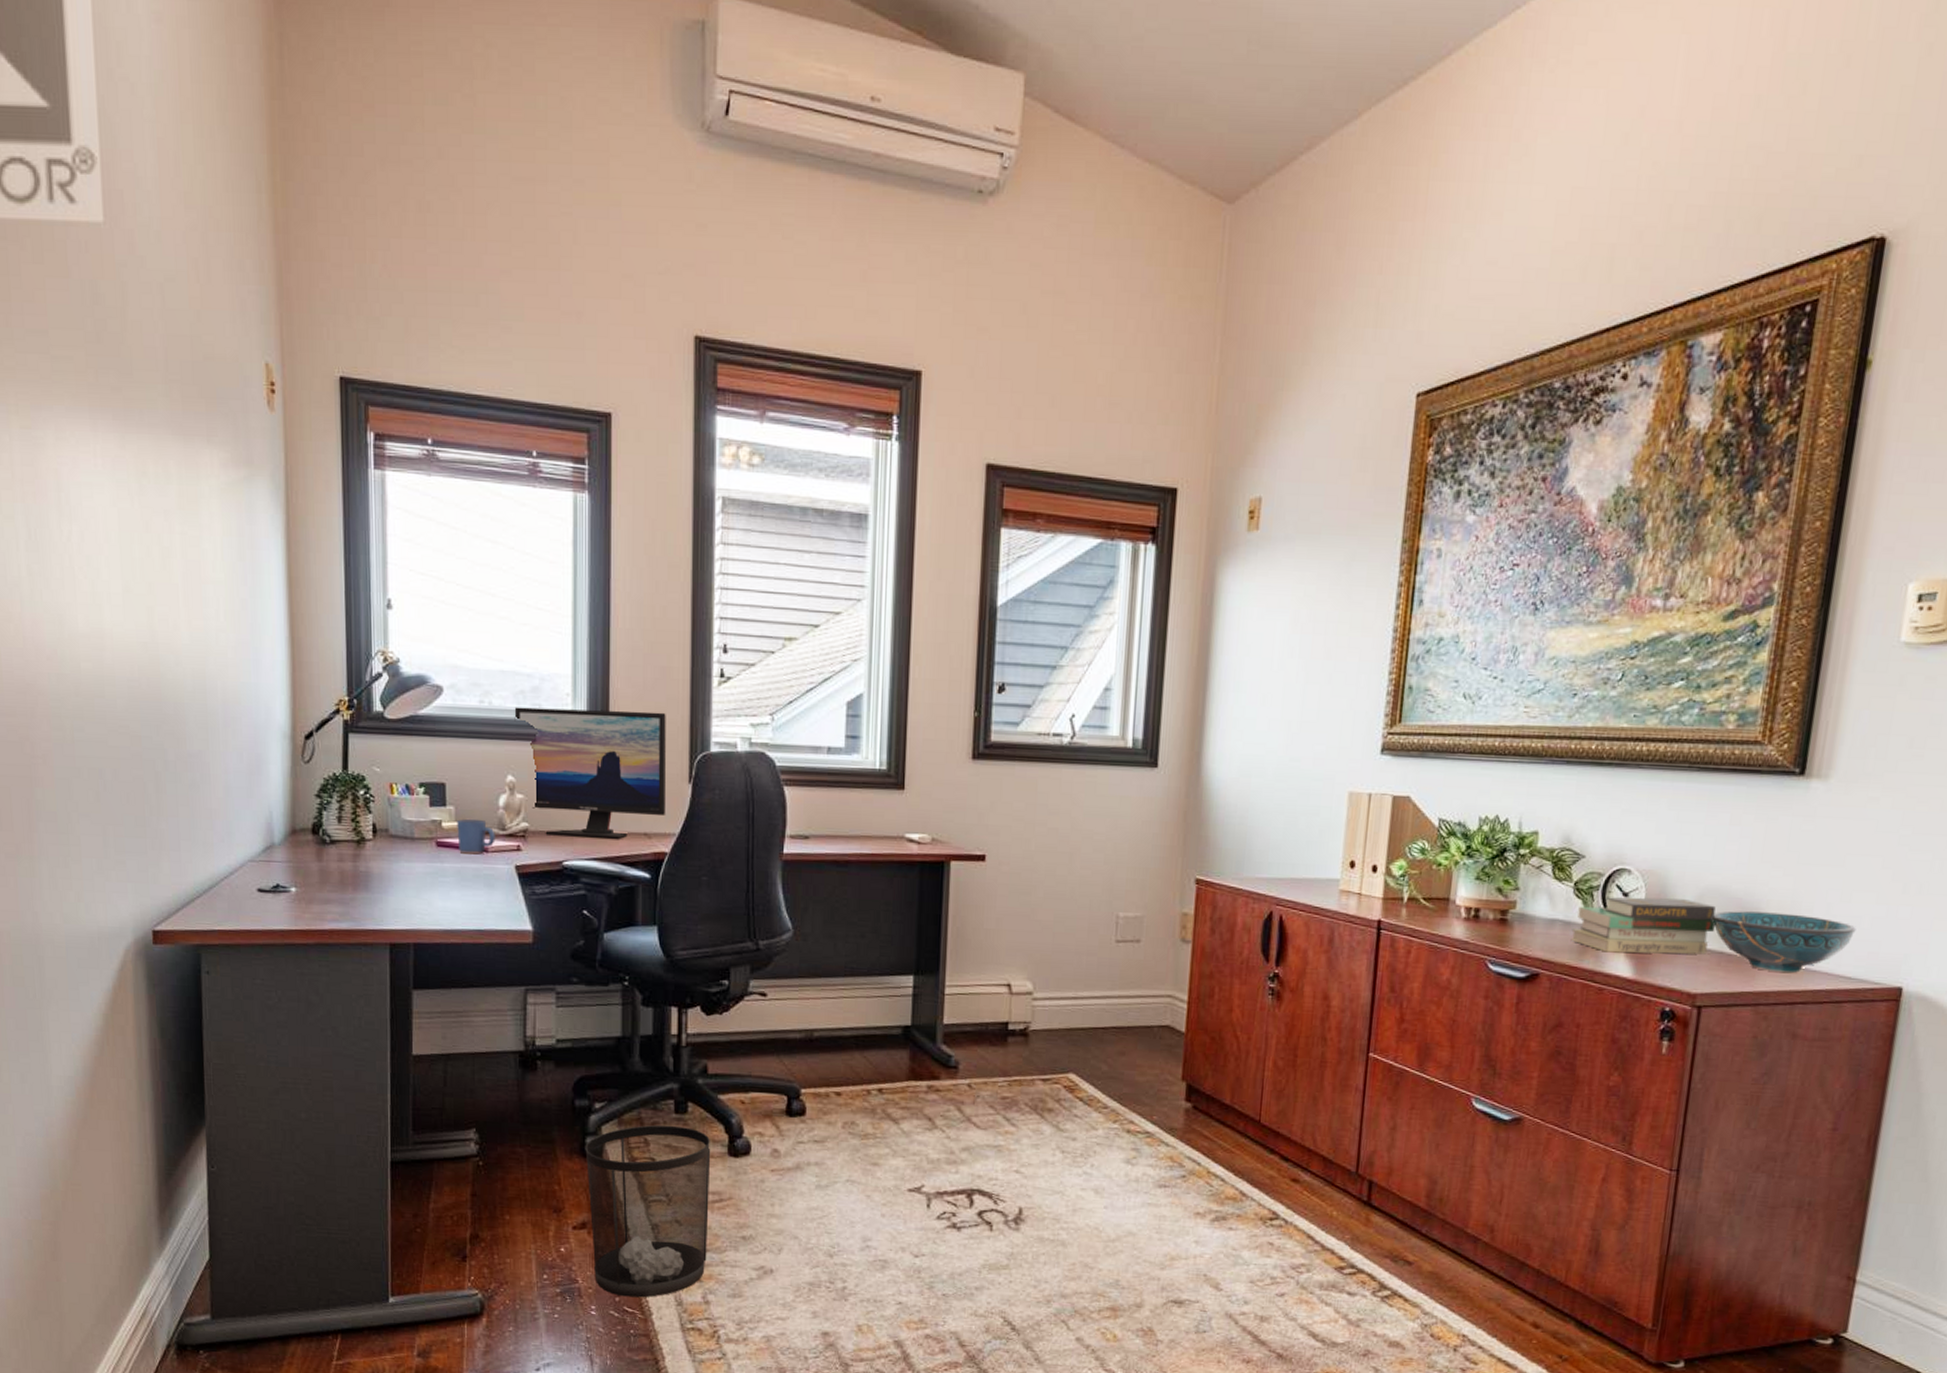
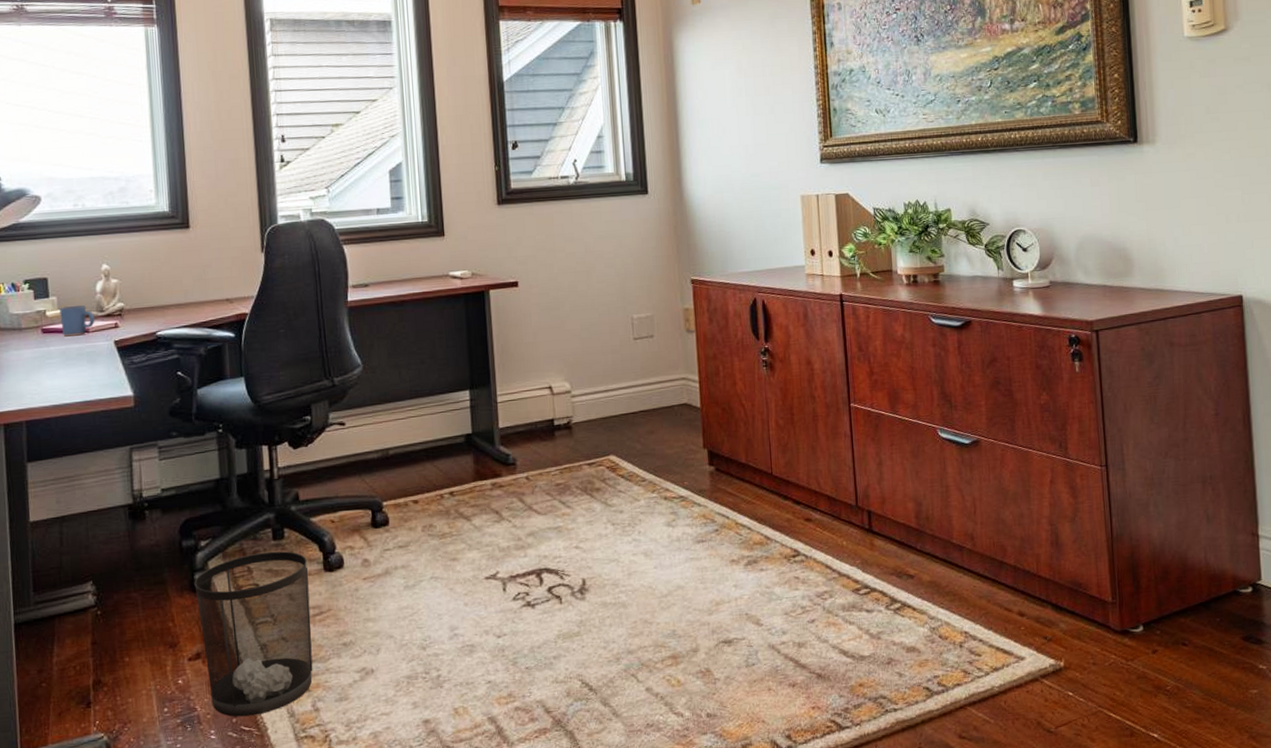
computer monitor: present [514,707,666,840] -> none [105,196,243,311]
books: present [1570,897,1716,955] -> none [989,248,1097,297]
decorative bowl: present [1712,911,1856,974] -> none [1093,249,1199,296]

